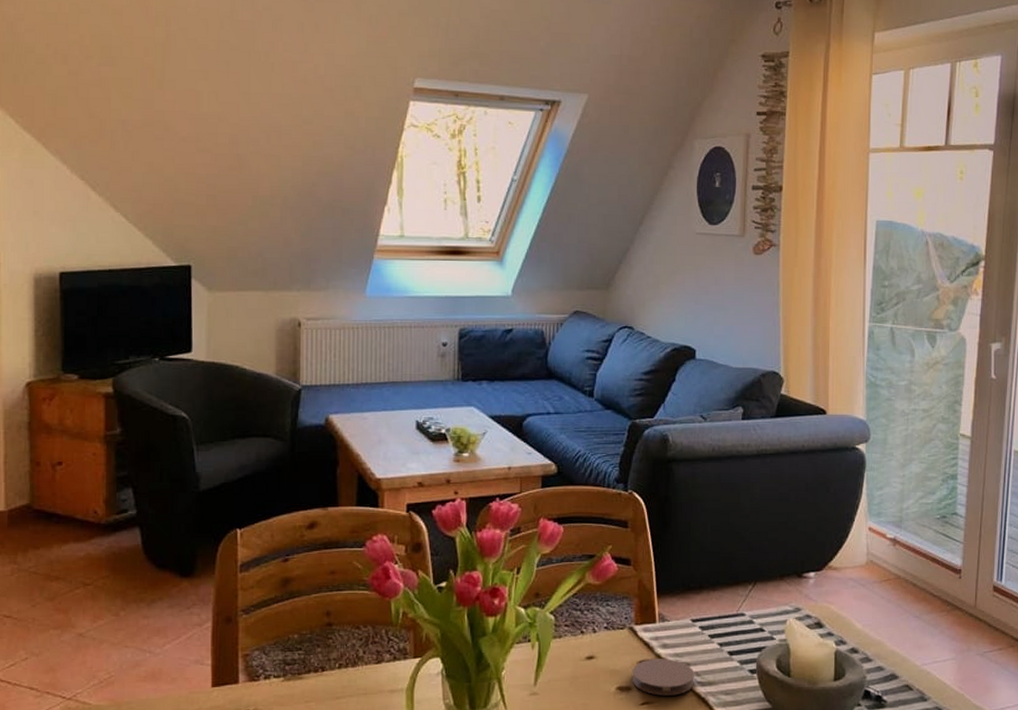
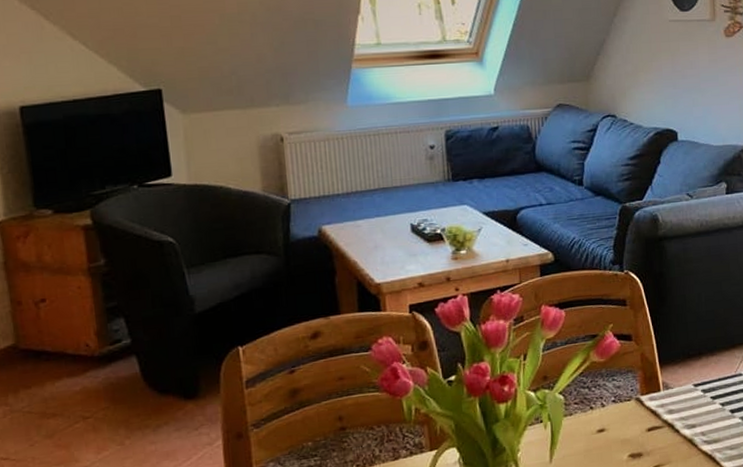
coaster: present [632,658,694,696] -> none [642,423,701,458]

